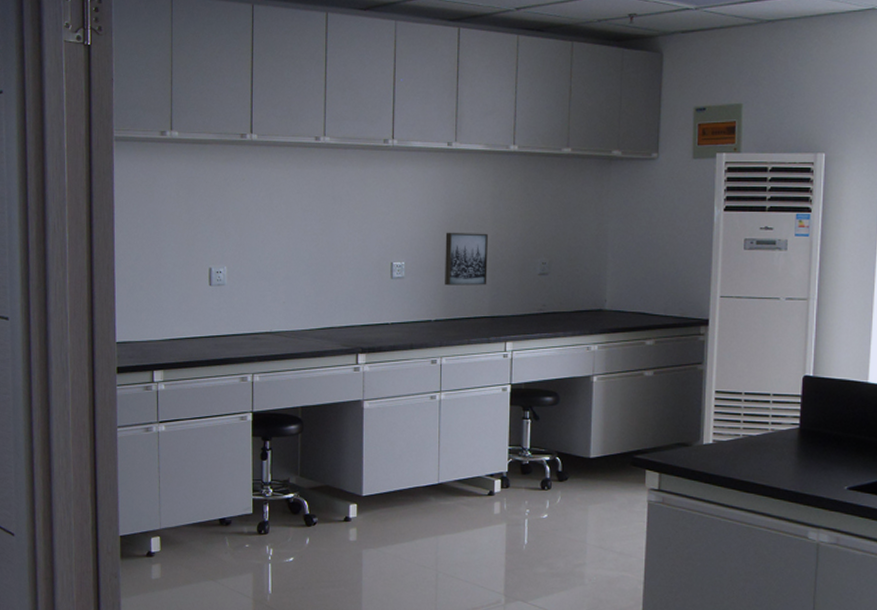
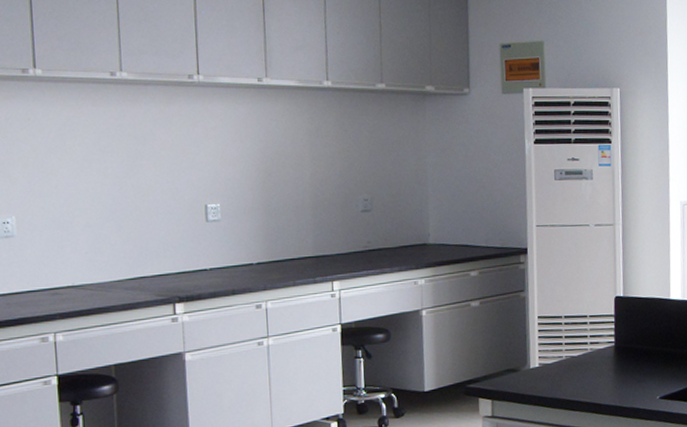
wall art: present [445,232,488,286] -> none [262,171,310,227]

